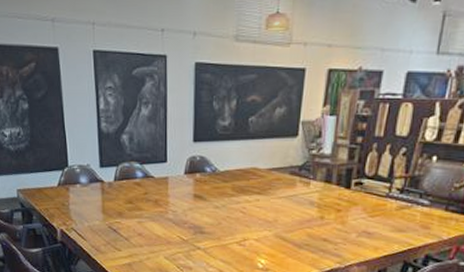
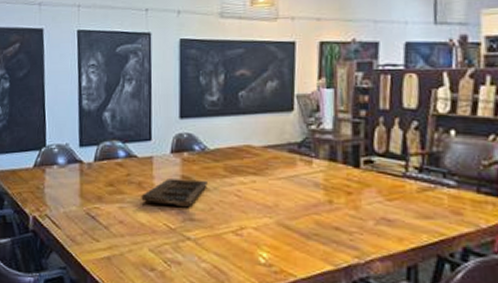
decorative tray: none [157,197,217,222] -> present [141,179,207,208]

